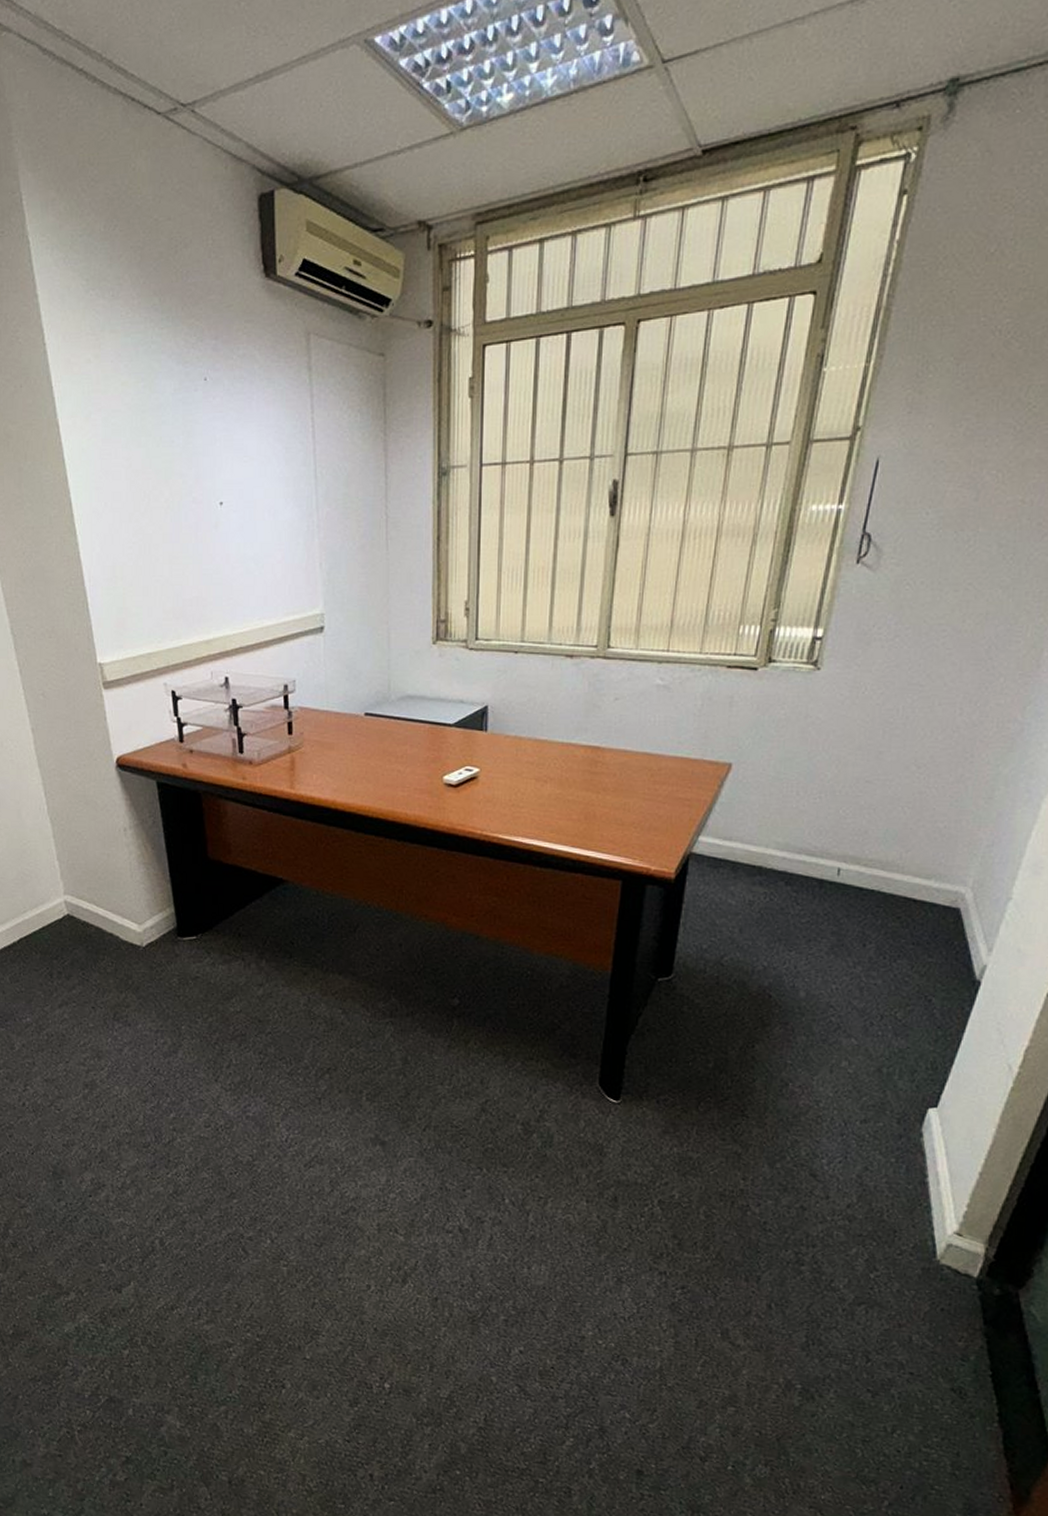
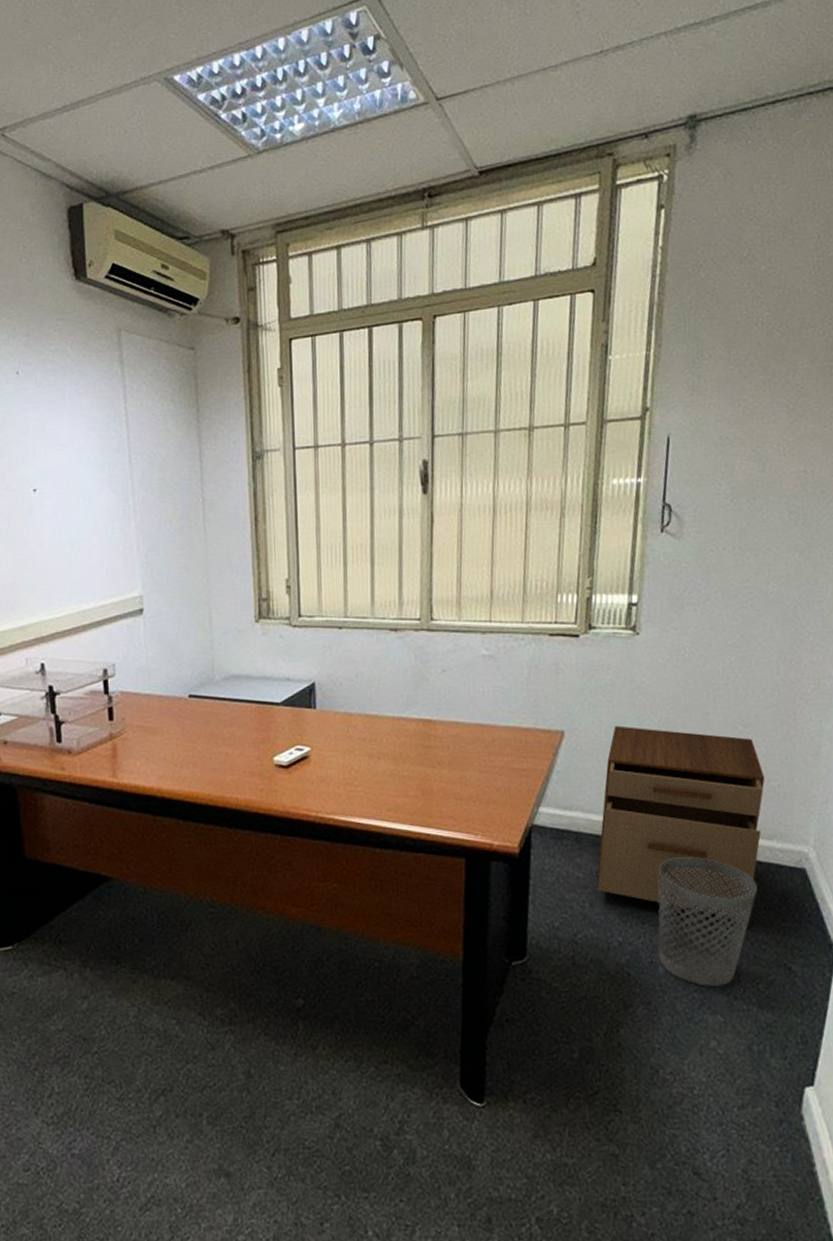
filing cabinet: none [748,760,932,950] -> present [597,725,765,917]
wastebasket: none [801,891,909,1013] -> present [658,857,758,986]

